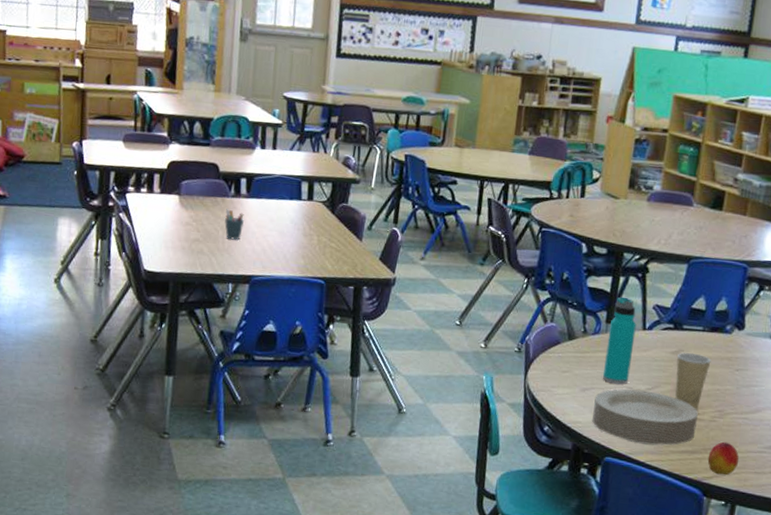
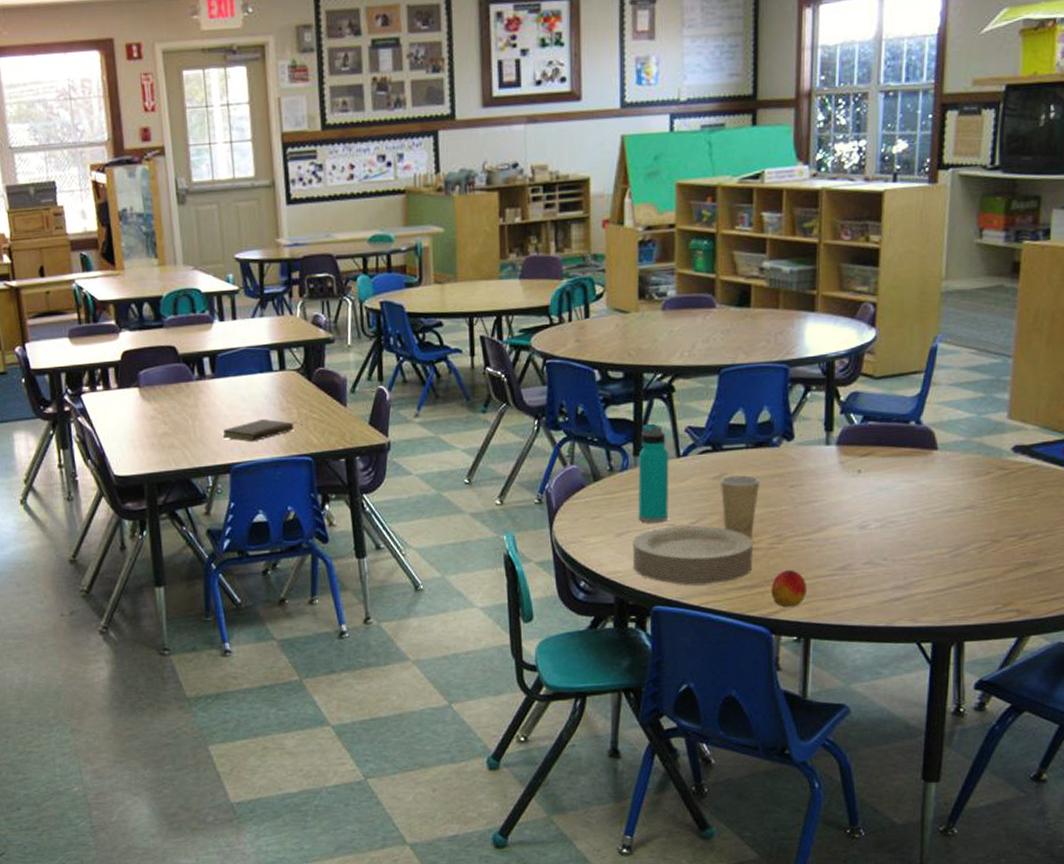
pen holder: present [225,209,244,241] -> none [192,394,215,428]
book: none [247,240,321,260] -> present [222,418,303,442]

